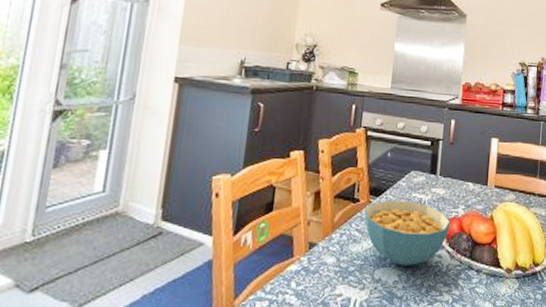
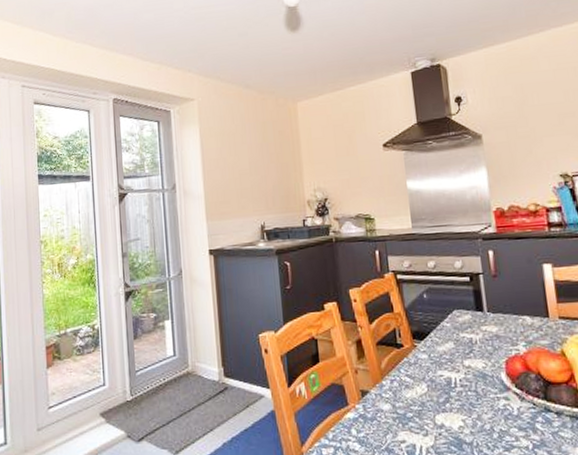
cereal bowl: present [364,200,451,266] -> none [410,341,513,410]

